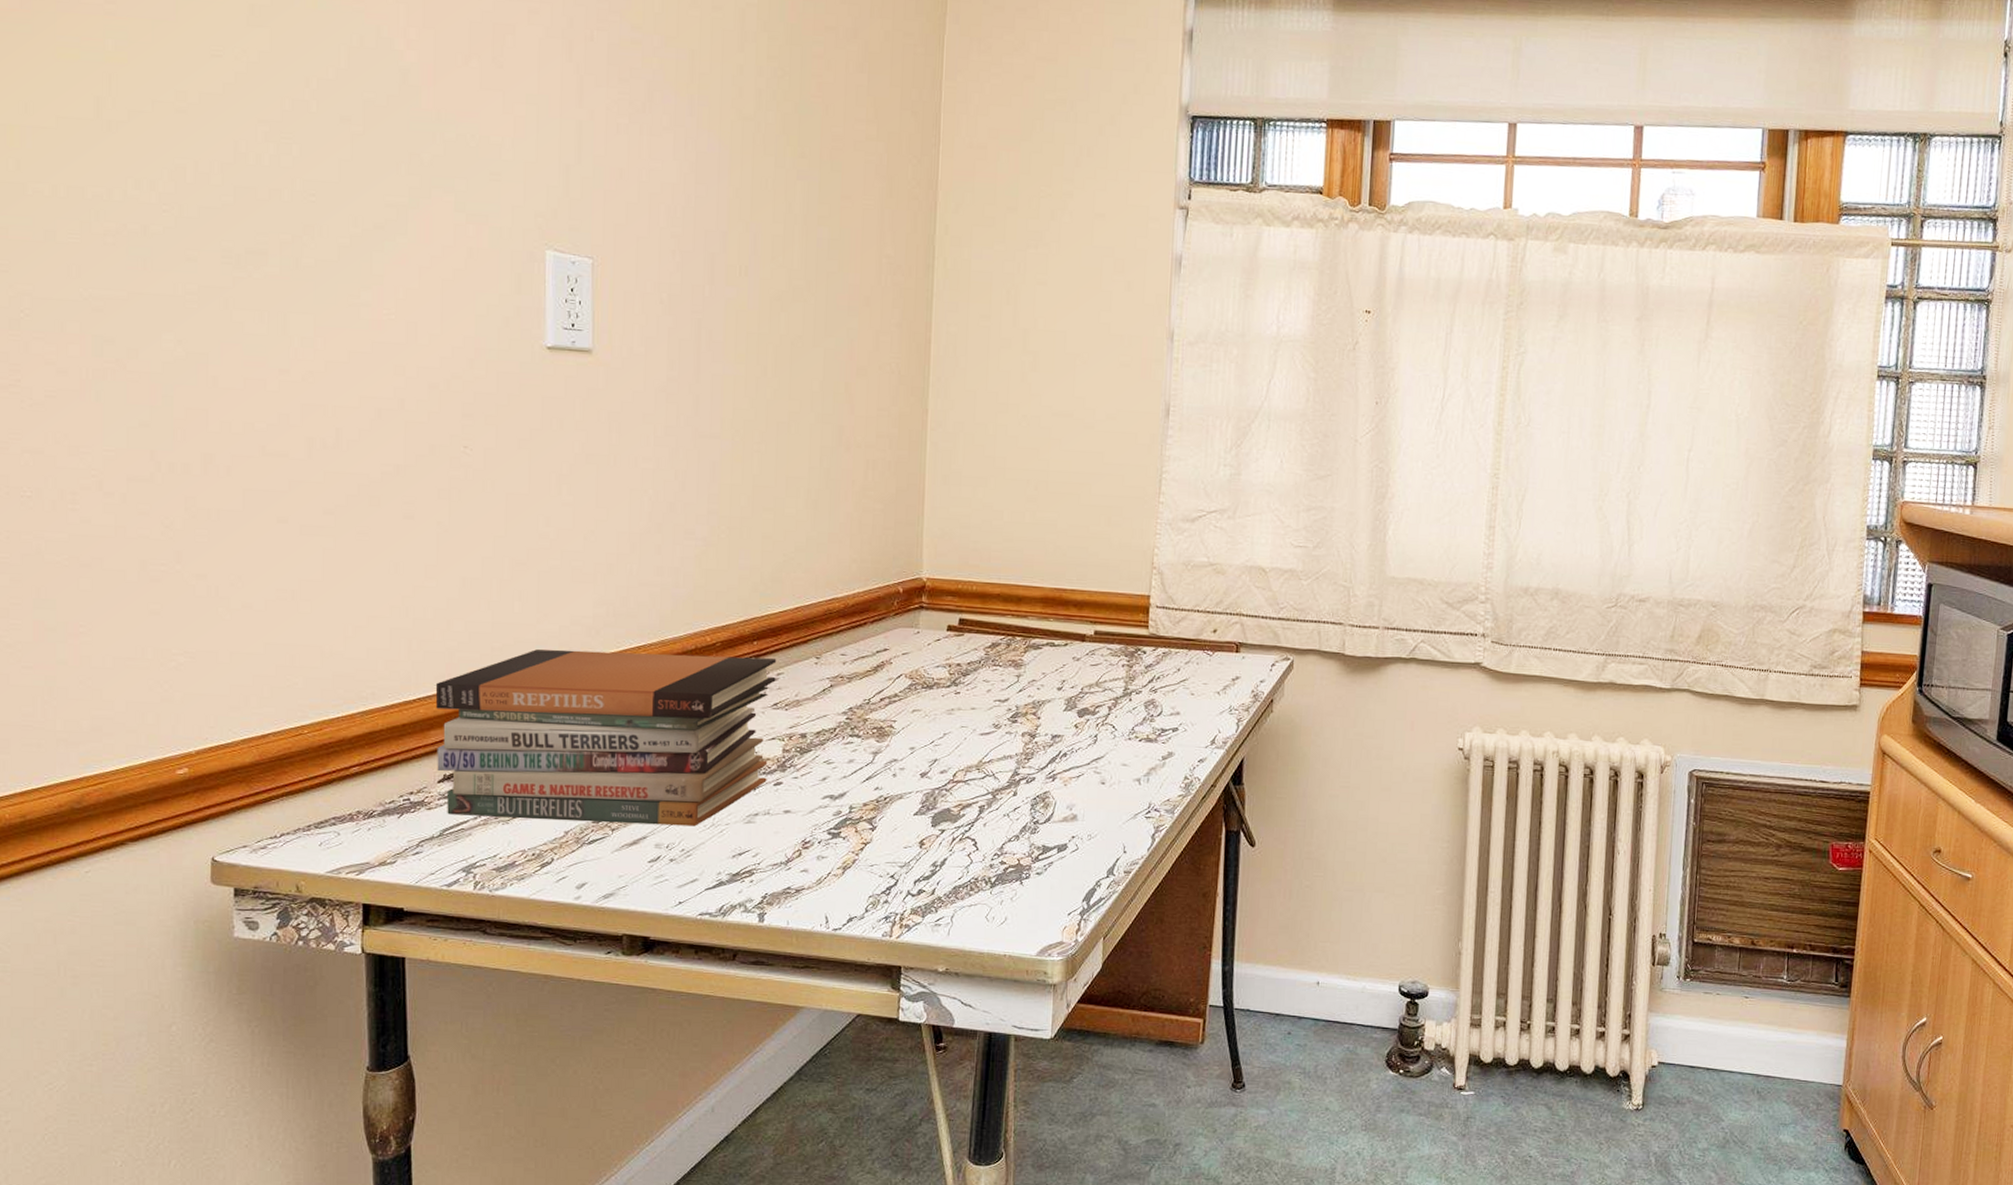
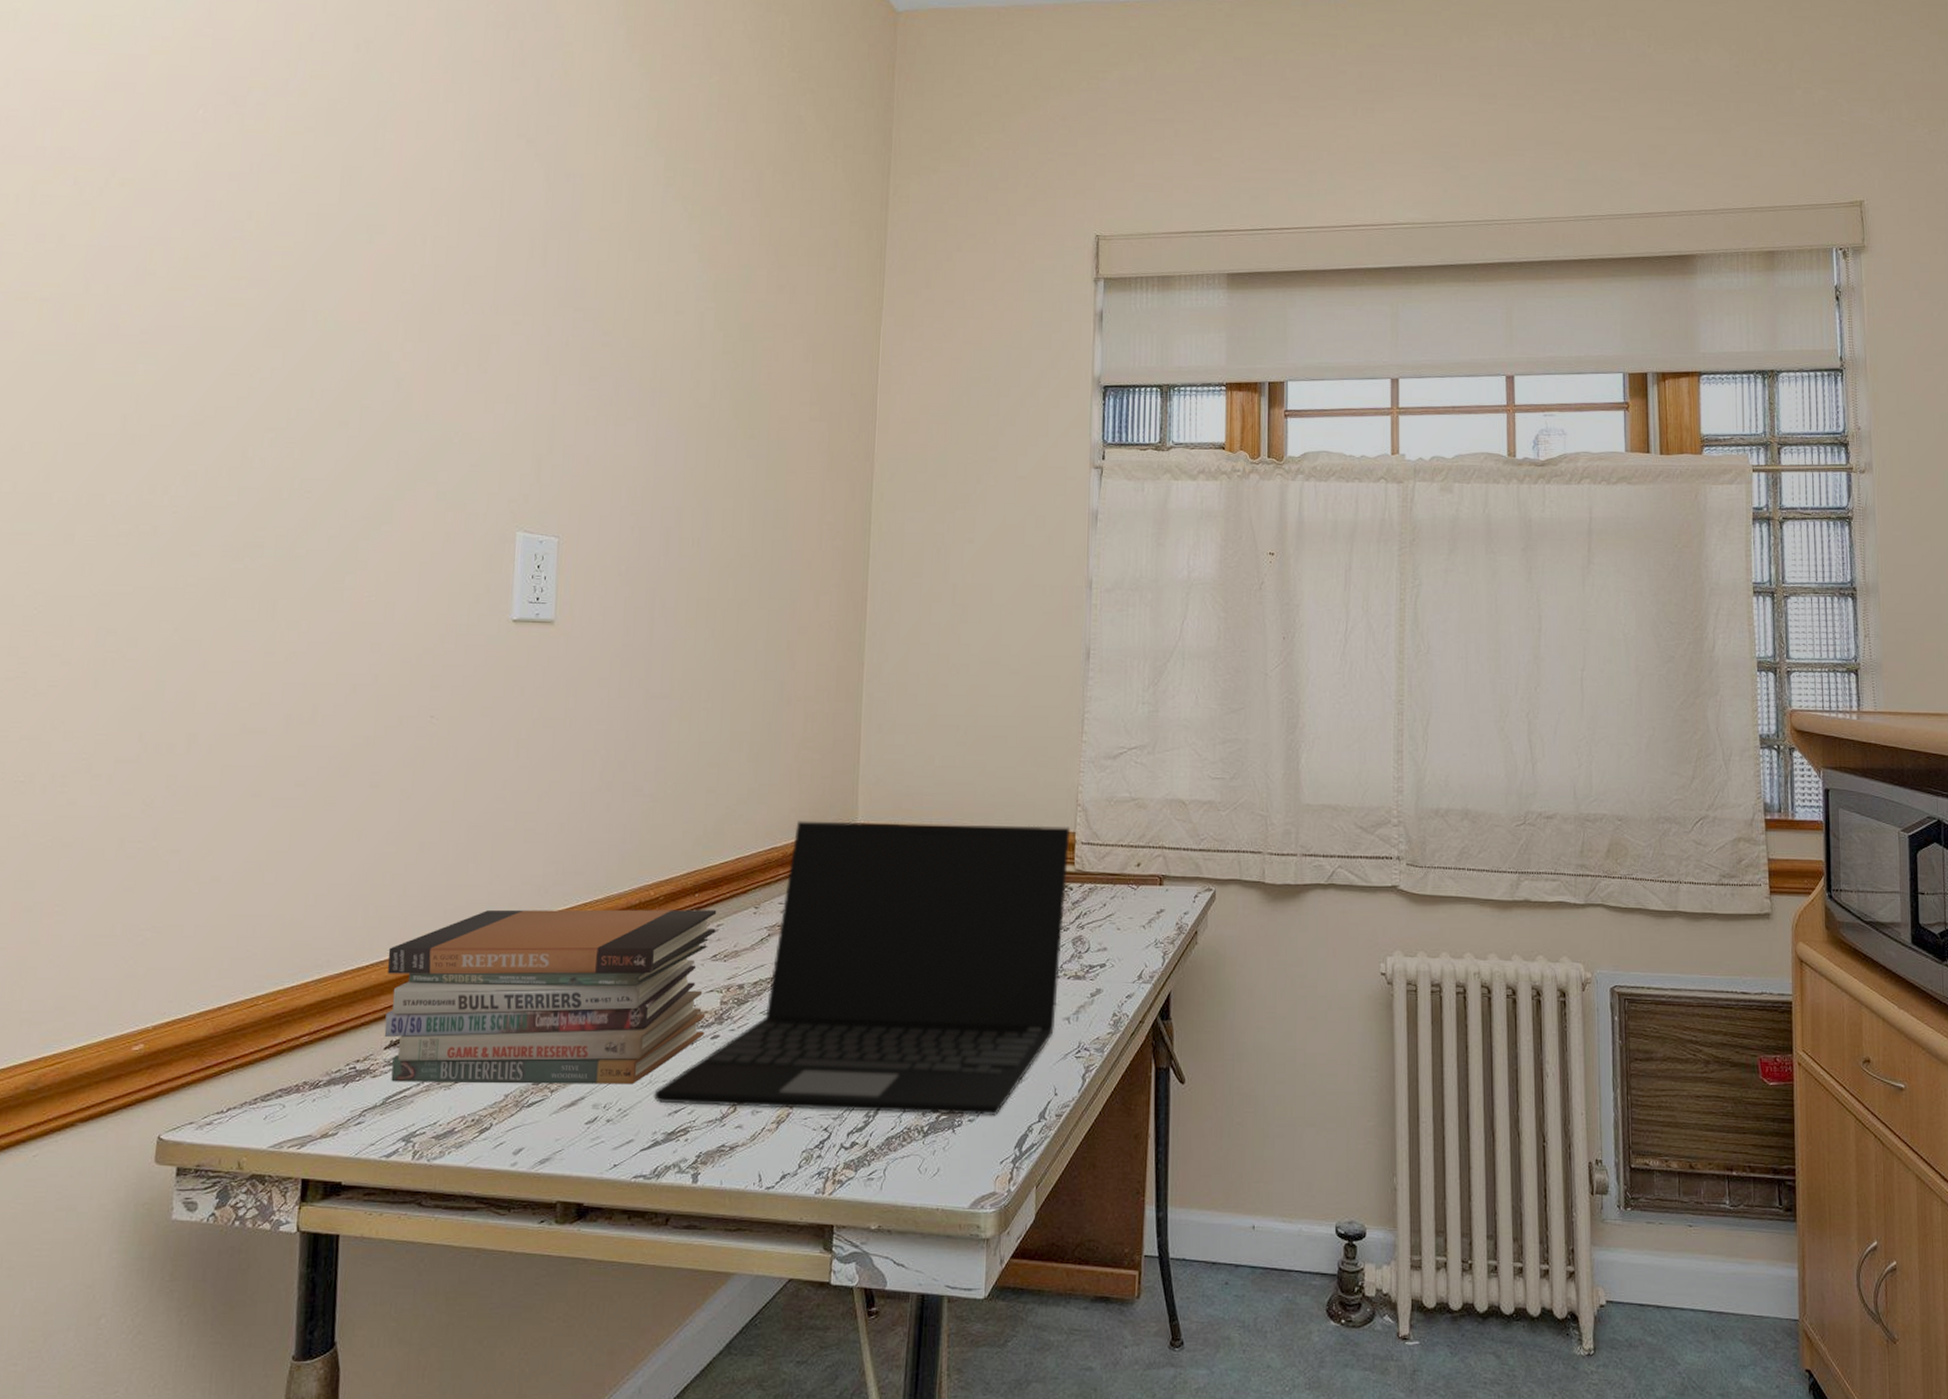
laptop: none [716,572,1145,871] -> present [653,821,1071,1117]

